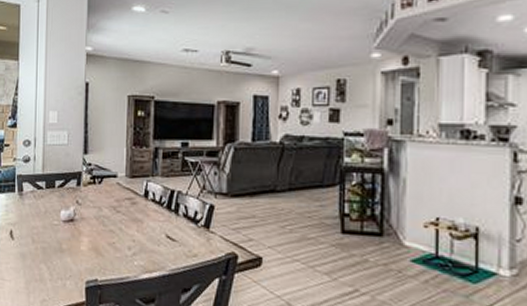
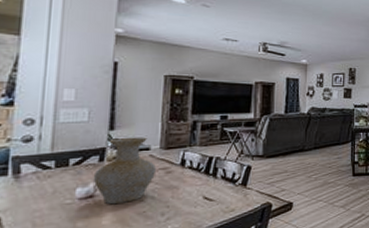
vase: none [73,162,122,231] -> present [93,137,156,205]

